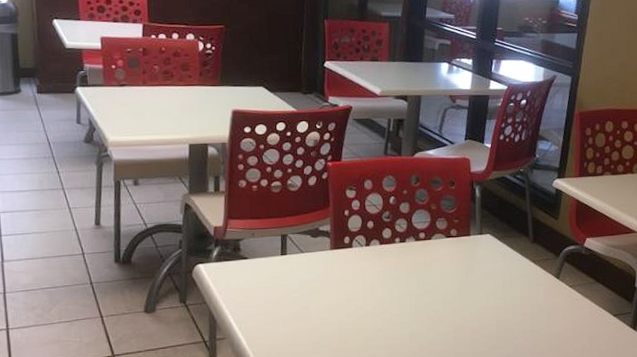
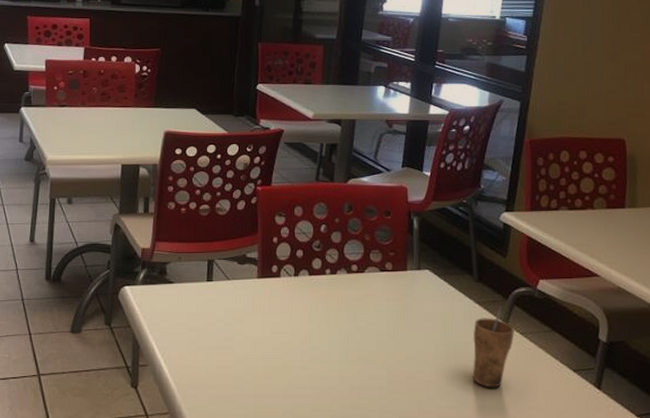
cup: none [528,263,564,336] -> present [472,306,514,388]

